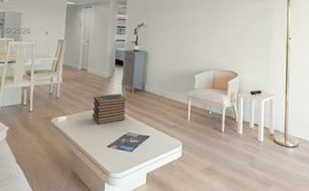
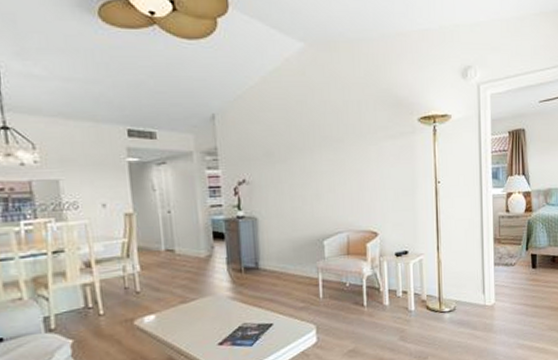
book stack: present [91,93,126,125] -> none [190,275,237,319]

